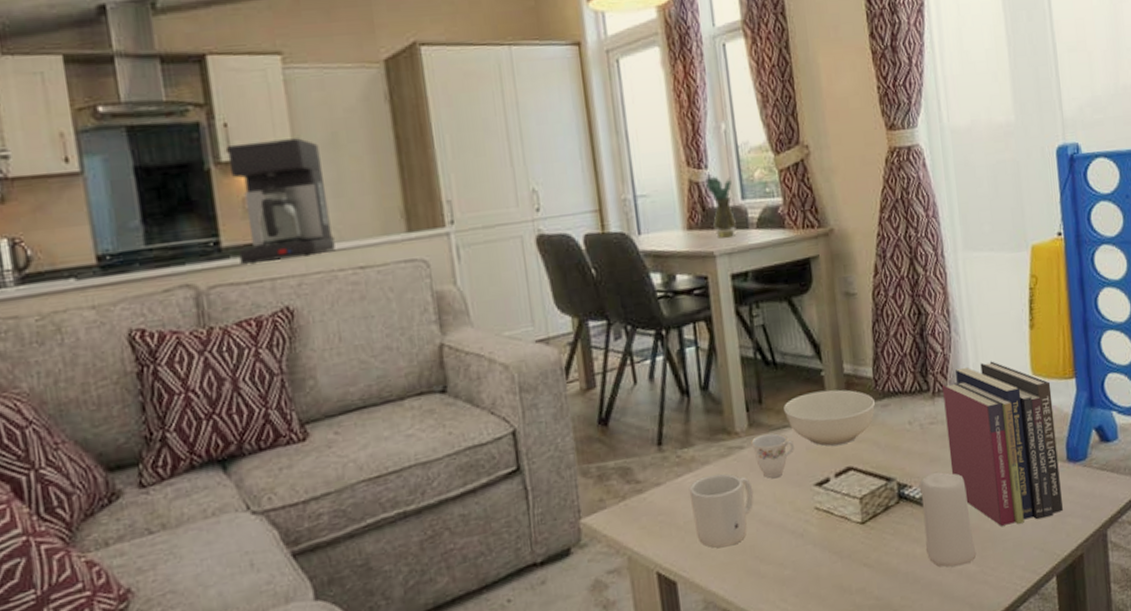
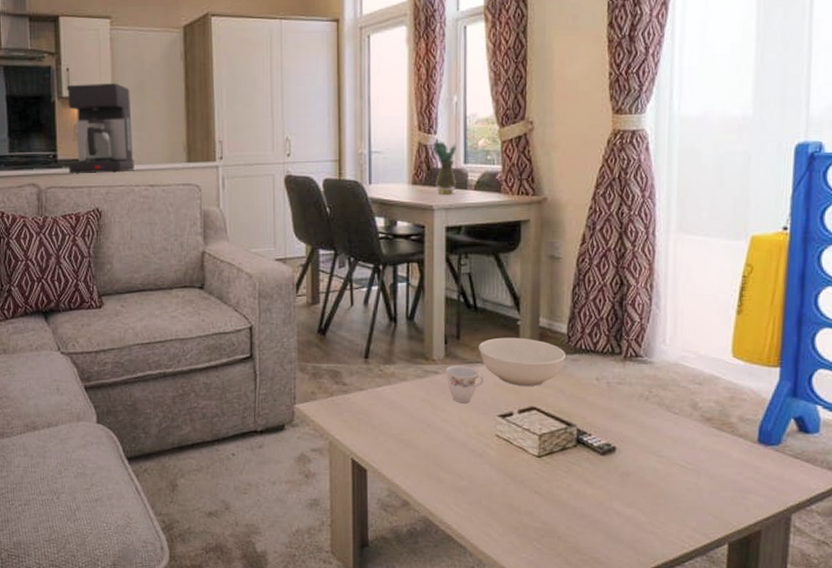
mug: present [688,473,754,549] -> none [386,390,442,451]
candle: present [919,471,977,567] -> none [596,426,648,514]
books: present [942,361,1063,526] -> none [632,337,752,490]

